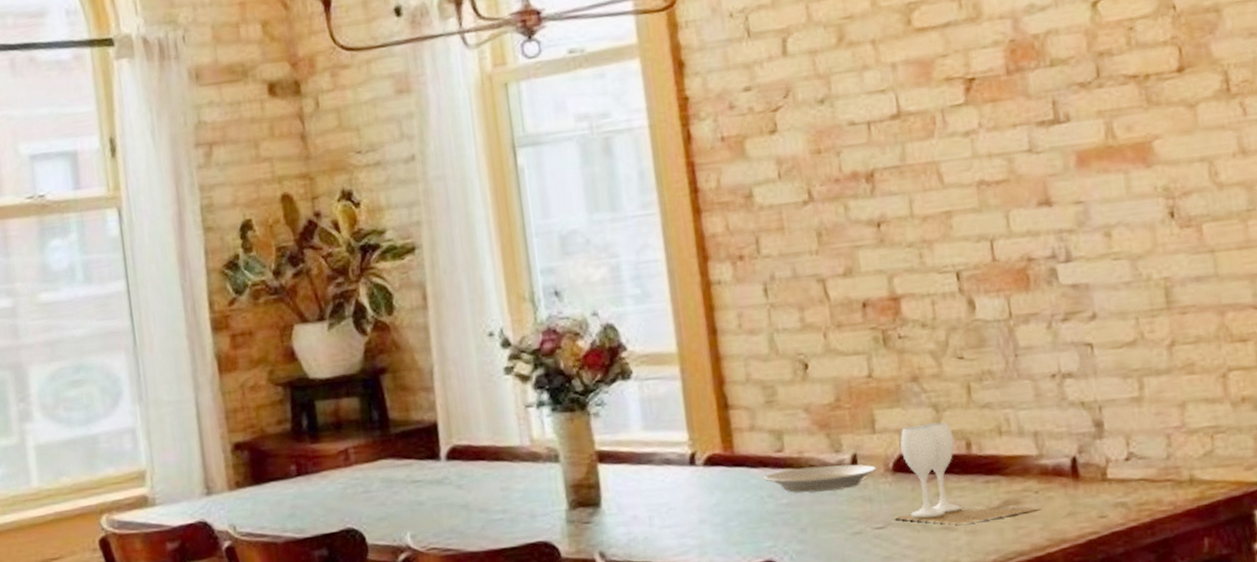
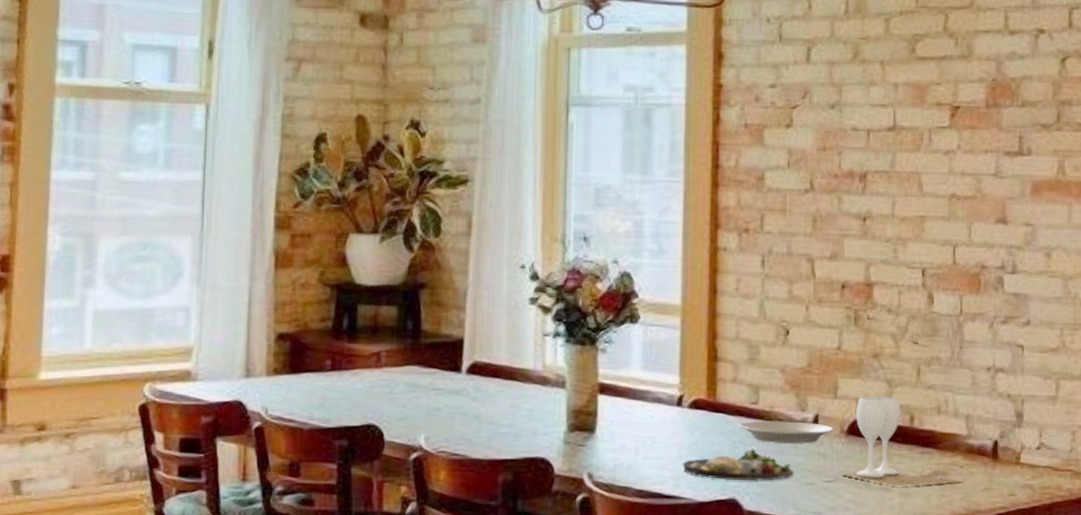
dinner plate: none [705,501,837,541] -> present [682,448,793,481]

